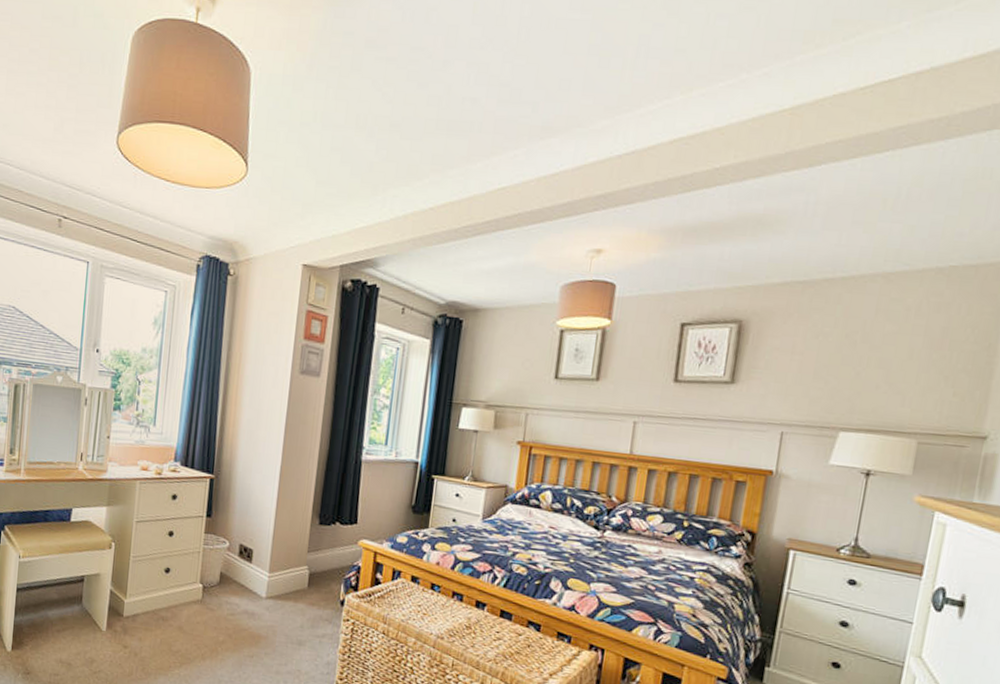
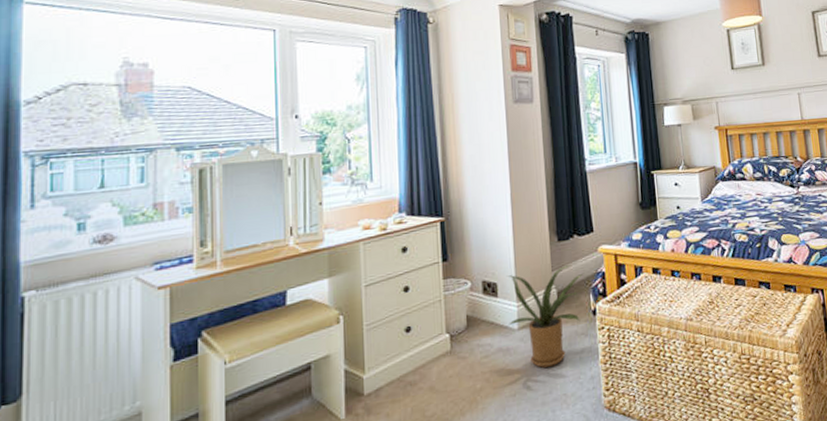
house plant: none [258,545,339,642] -> present [506,265,584,368]

